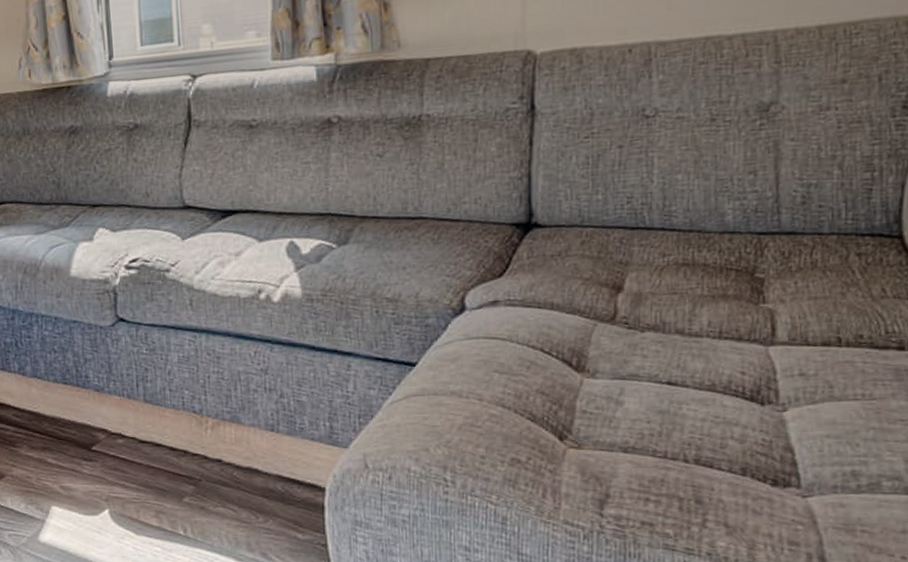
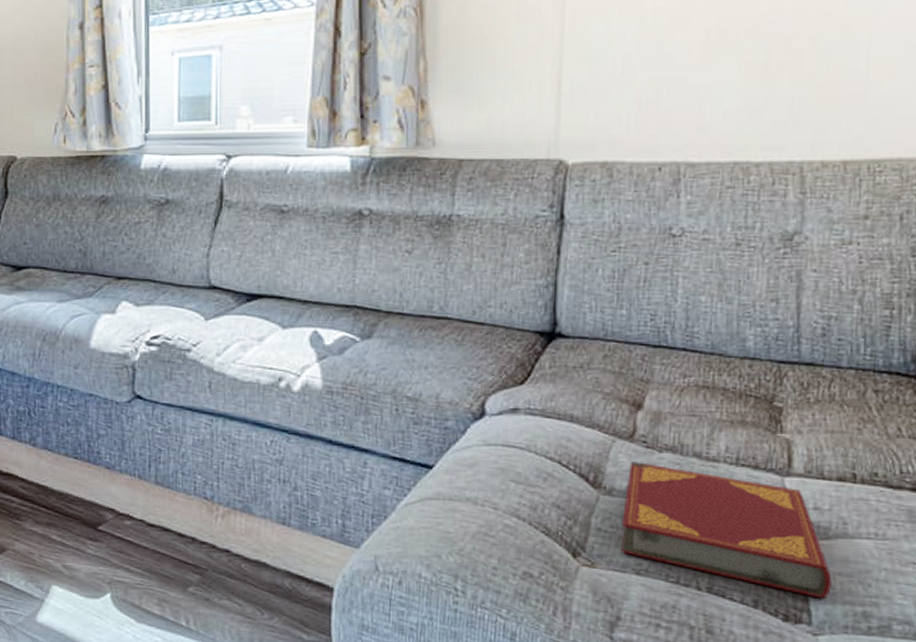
hardback book: none [606,343,820,462] -> present [621,462,832,599]

